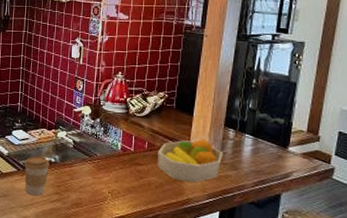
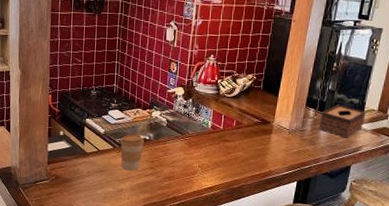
fruit bowl: present [158,138,223,183] -> none [244,117,303,157]
tissue box: none [240,124,293,163] -> present [318,104,365,138]

